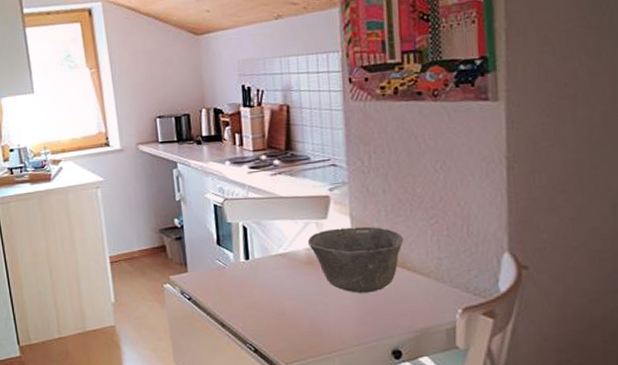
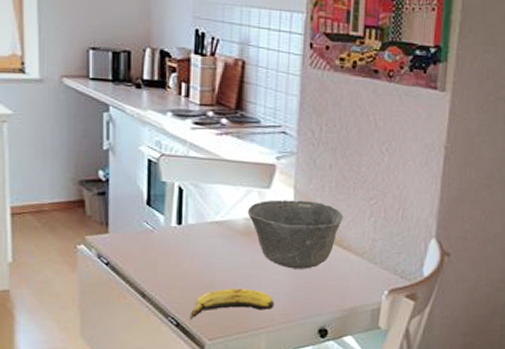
banana: none [266,314,344,346] -> present [190,289,274,320]

